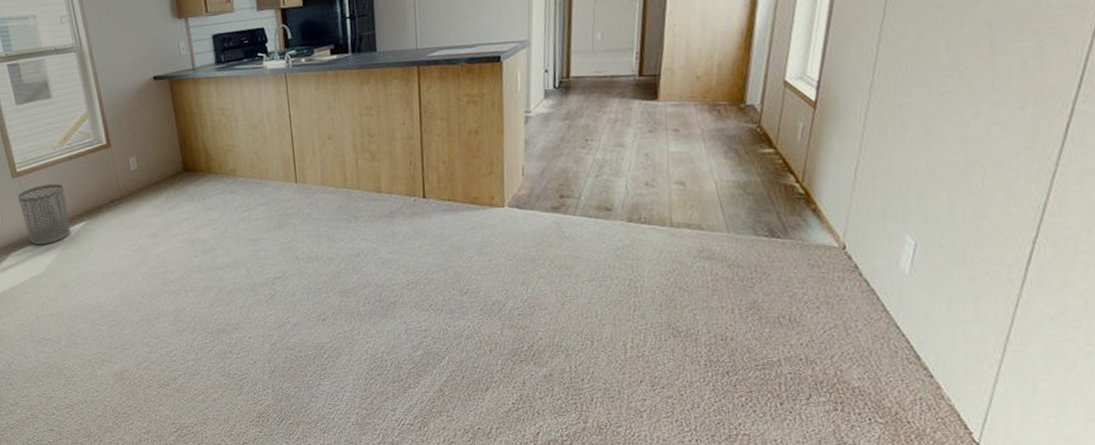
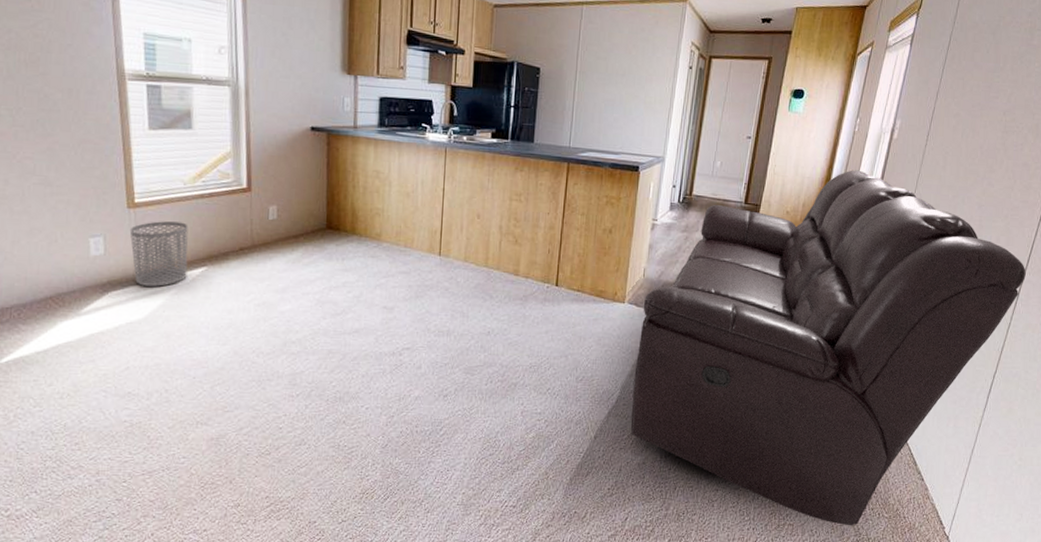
sofa: none [526,10,1077,434] -> present [630,170,1026,526]

